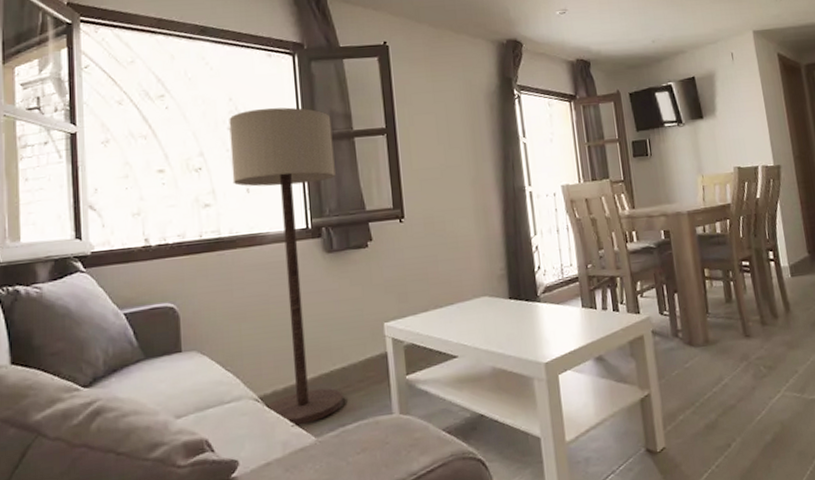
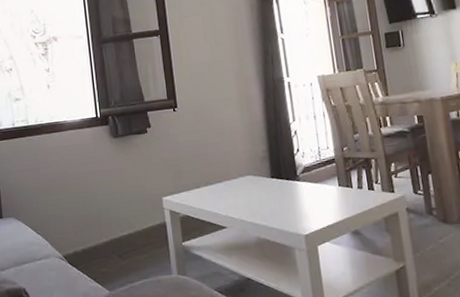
floor lamp: present [229,107,345,427] -> none [31,15,132,281]

